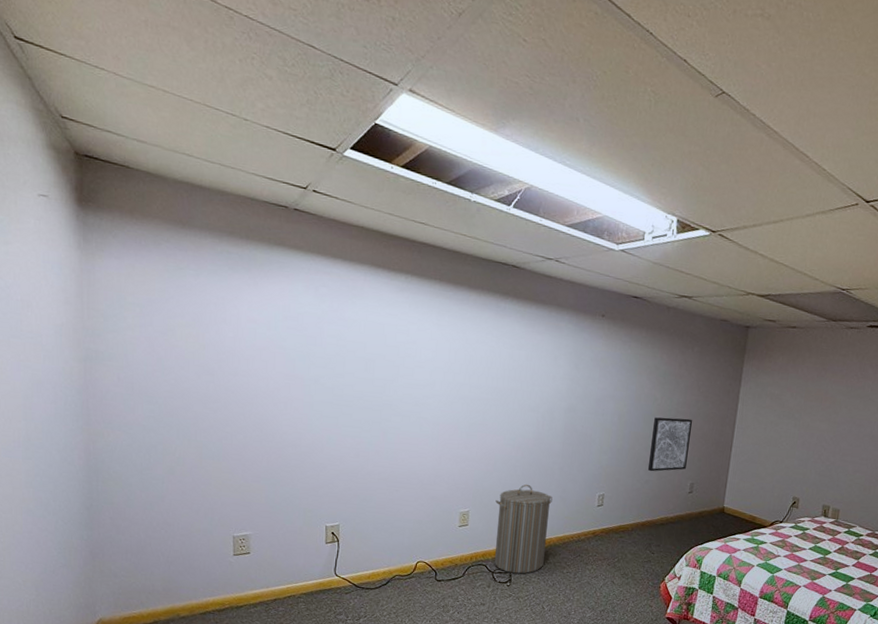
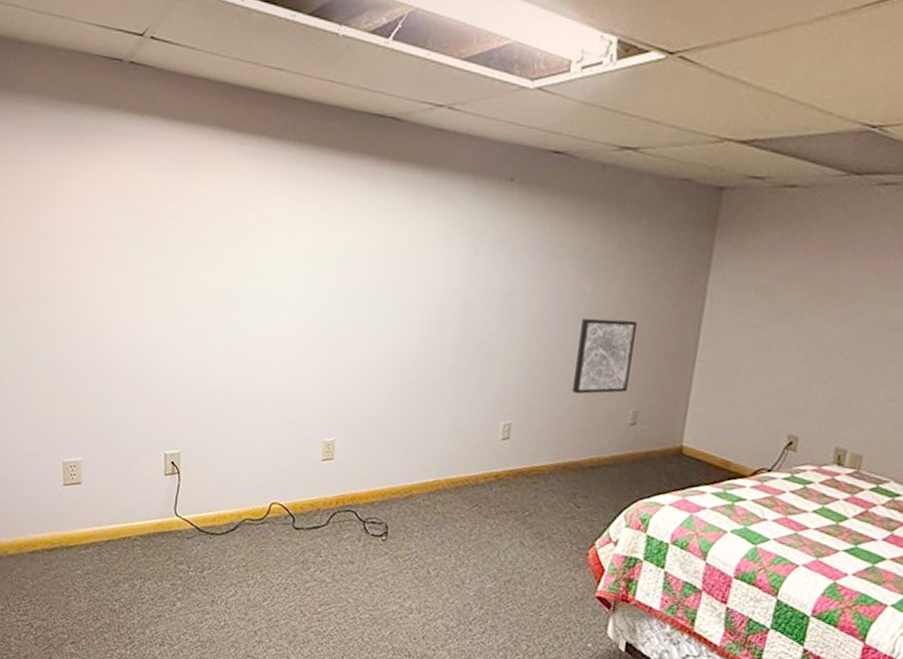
laundry hamper: present [494,484,553,574] -> none [366,407,442,526]

